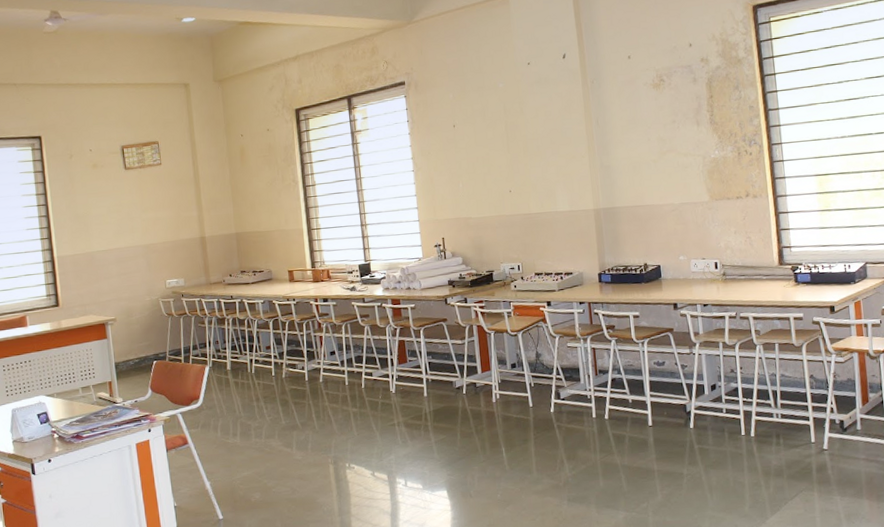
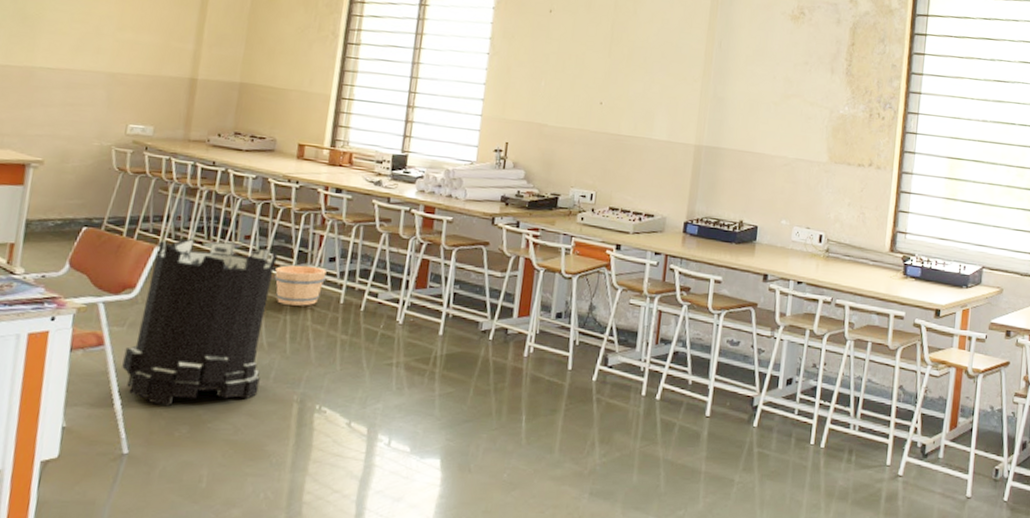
trash can: none [203,353,302,480] -> present [122,238,278,405]
bucket: none [293,360,332,393] -> present [274,265,327,306]

